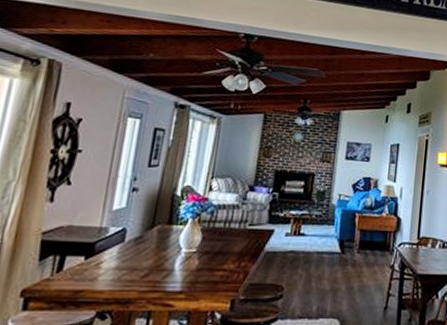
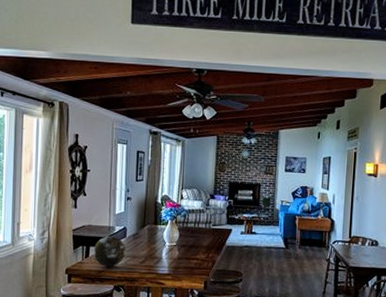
decorative orb: none [69,240,123,285] -> present [93,235,126,267]

